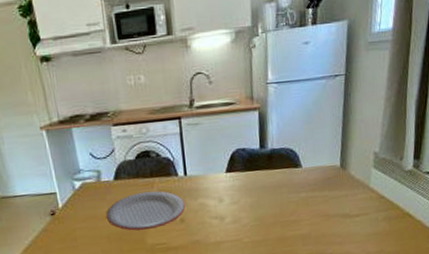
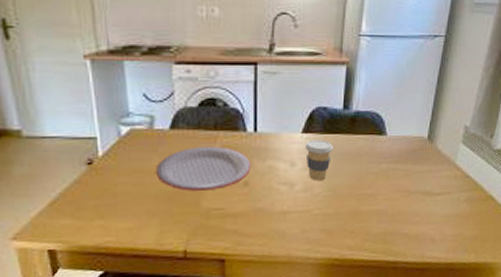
coffee cup: none [229,176,255,213] -> present [304,139,333,181]

